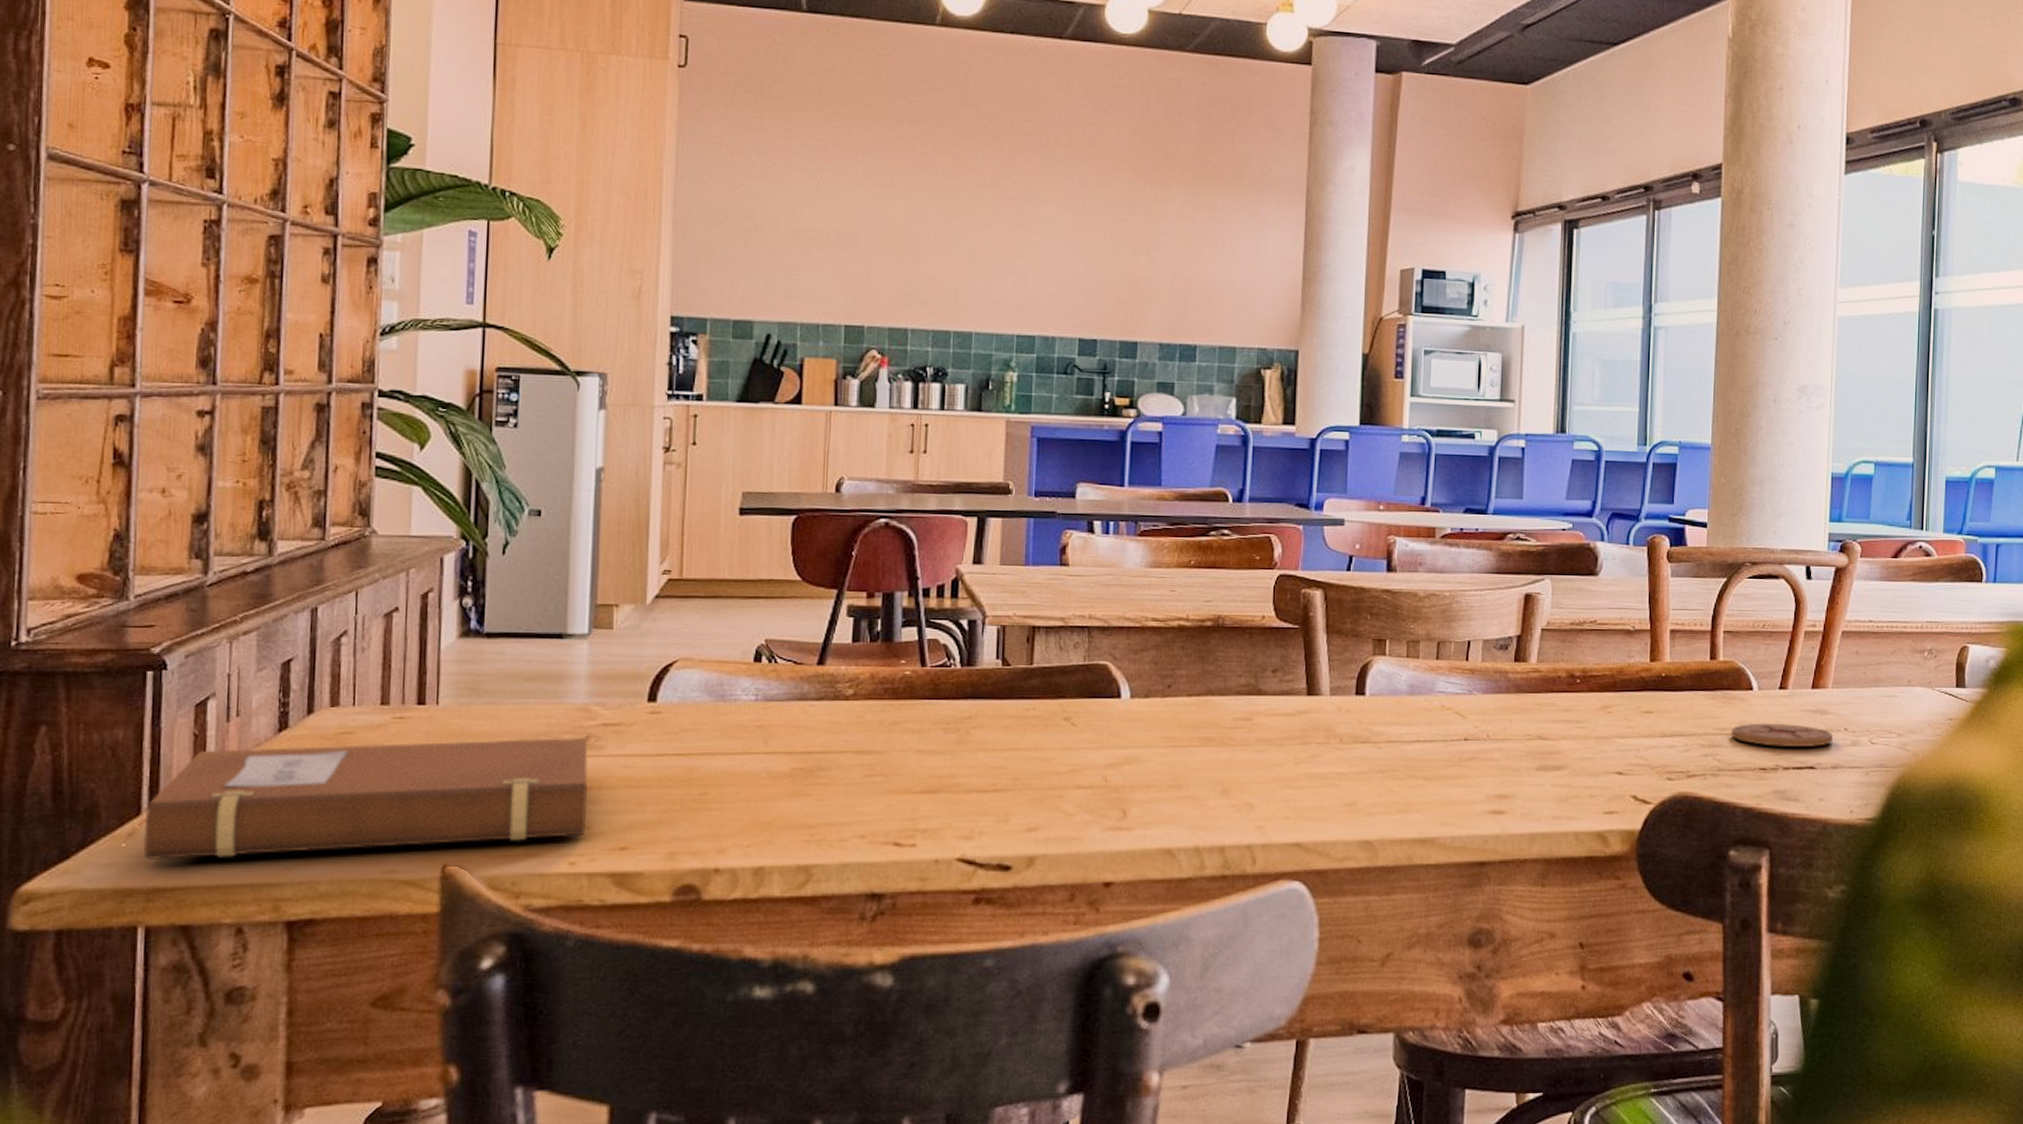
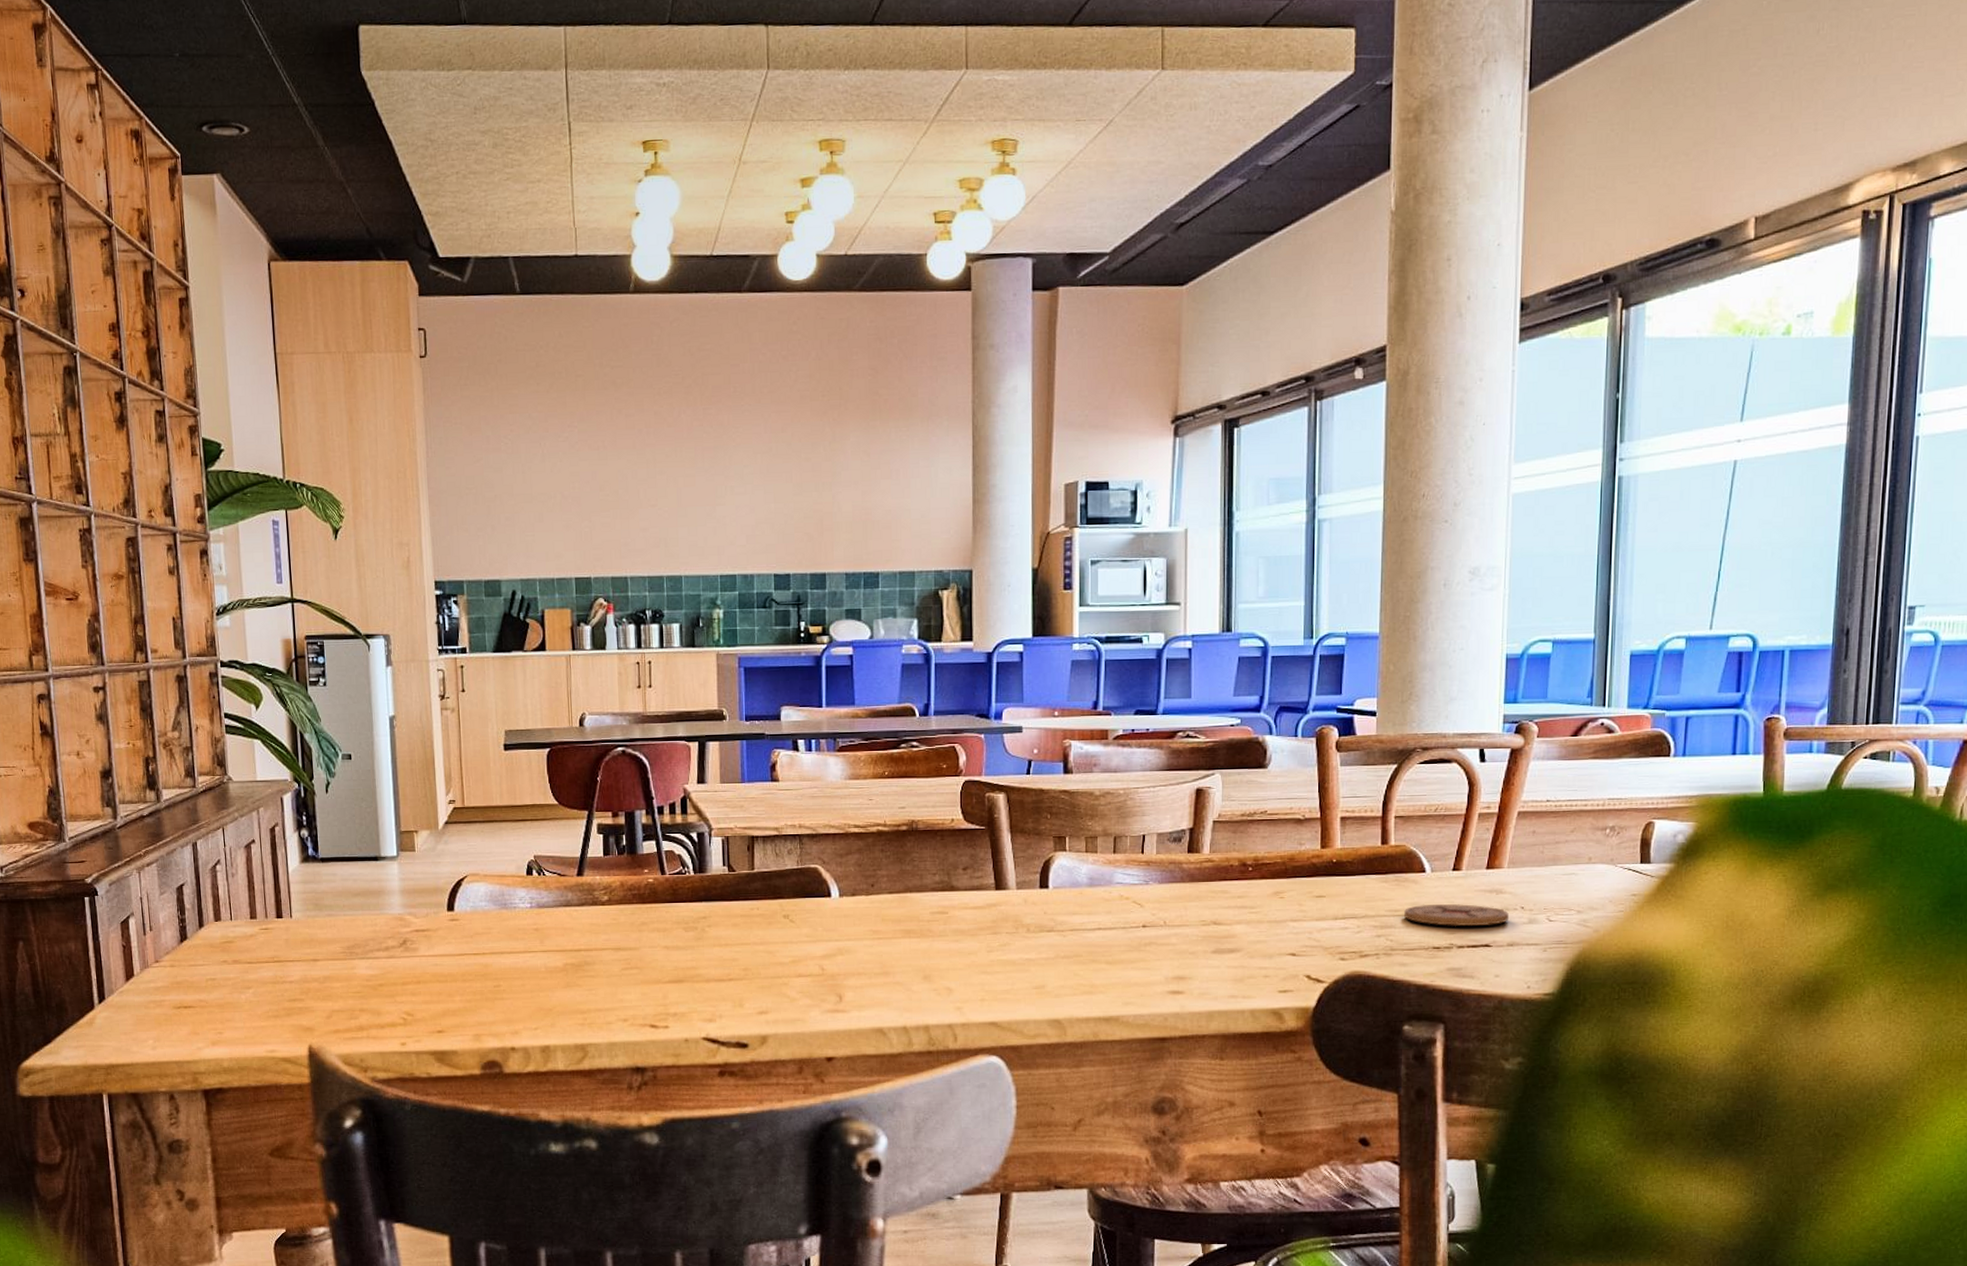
notebook: present [124,737,588,861] -> none [85,941,410,1044]

